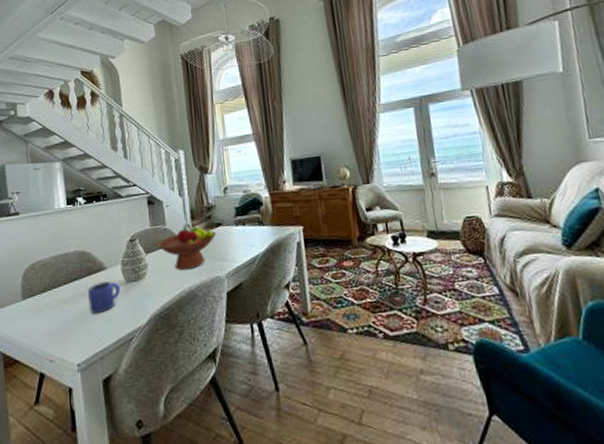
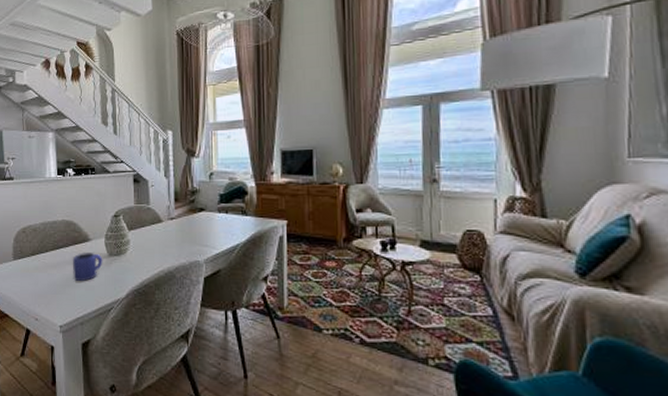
fruit bowl: present [157,223,217,271] -> none [140,205,199,251]

